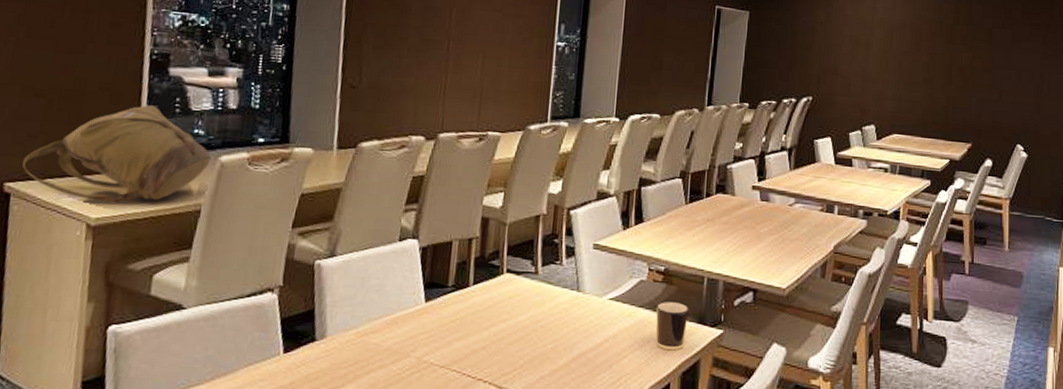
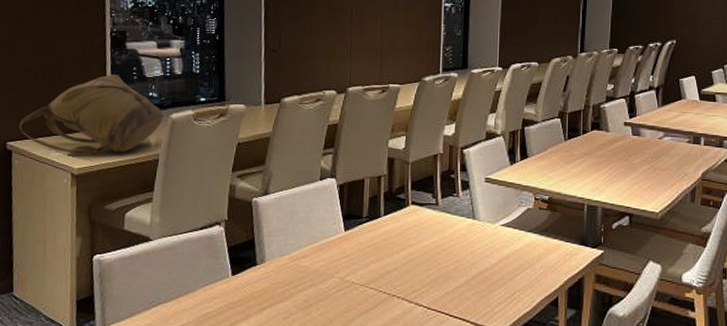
mug: present [655,302,689,351] -> none [542,226,572,269]

